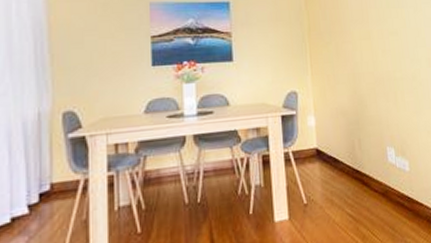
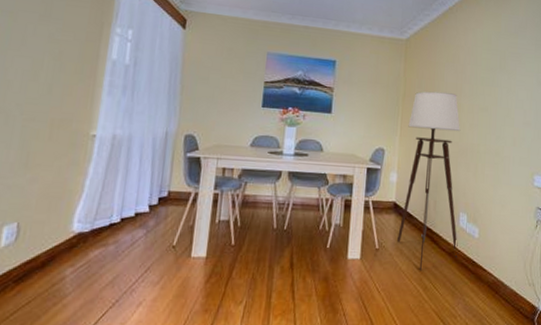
floor lamp: none [318,21,393,220] -> present [396,91,461,271]

